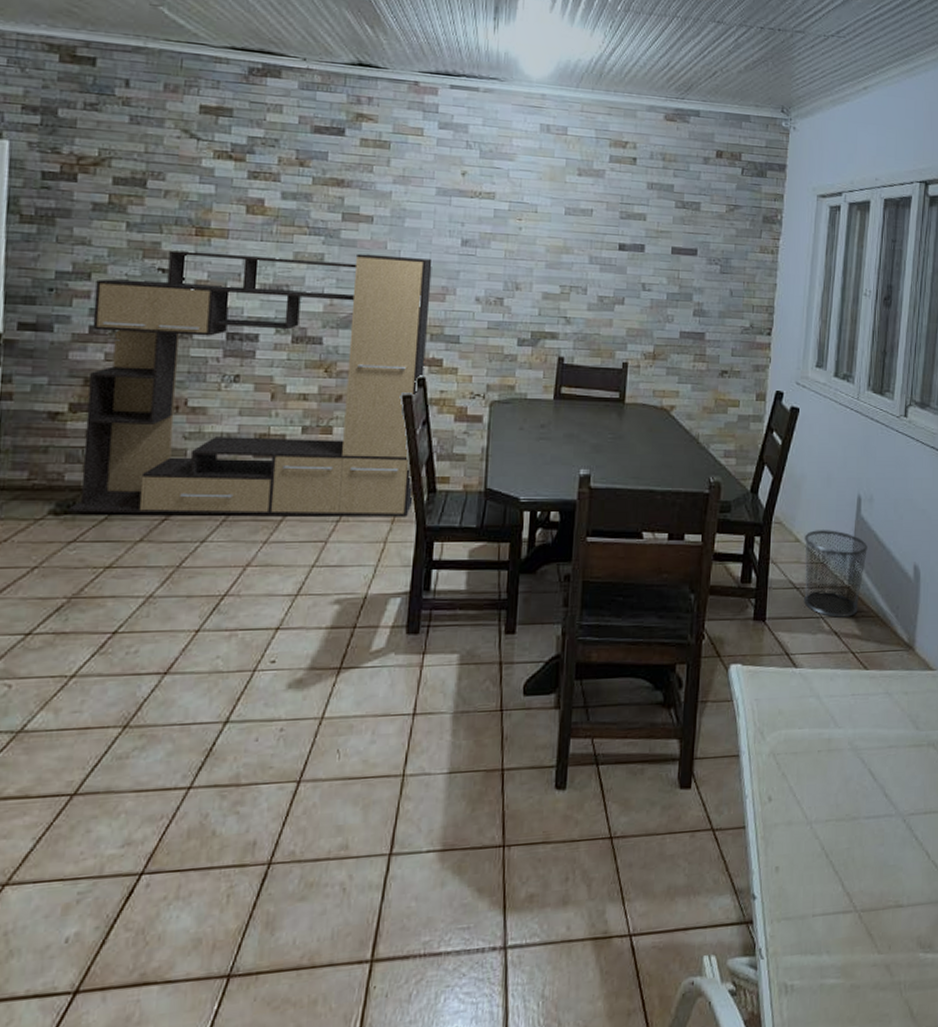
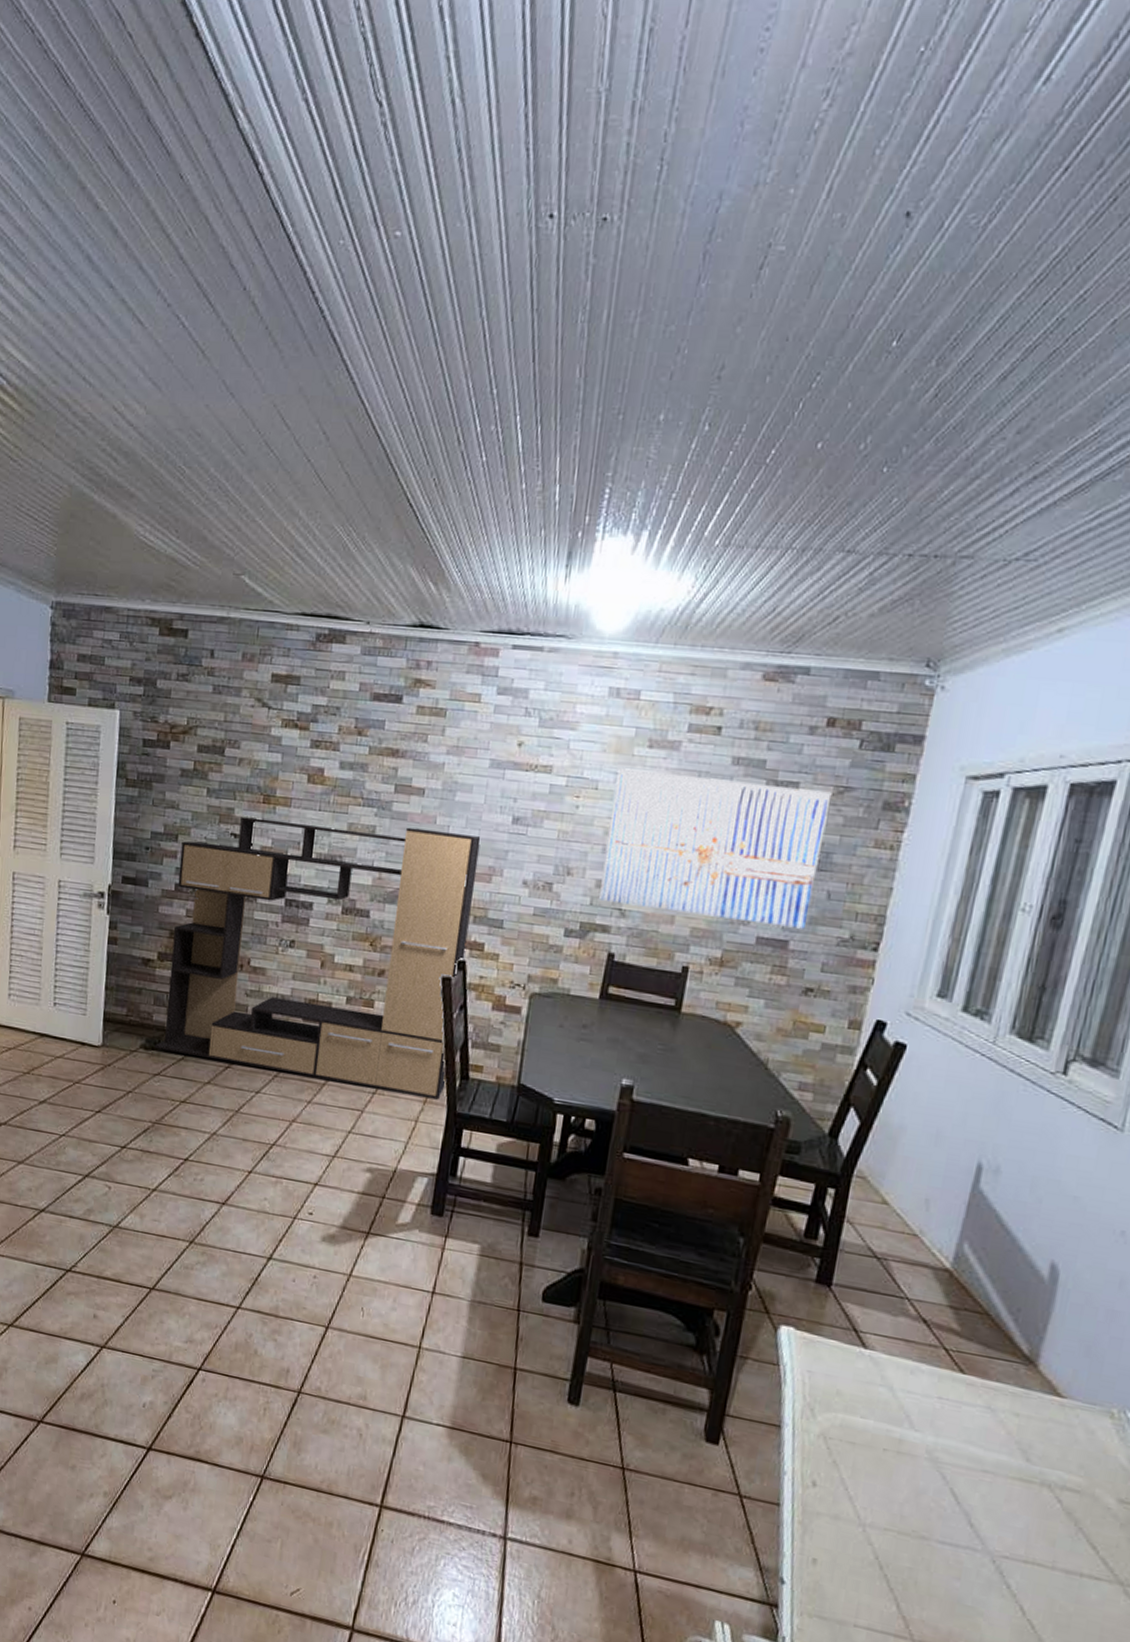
wall art: none [545,193,726,322] -> present [598,768,832,929]
waste bin: present [804,529,868,618] -> none [885,1194,984,1307]

